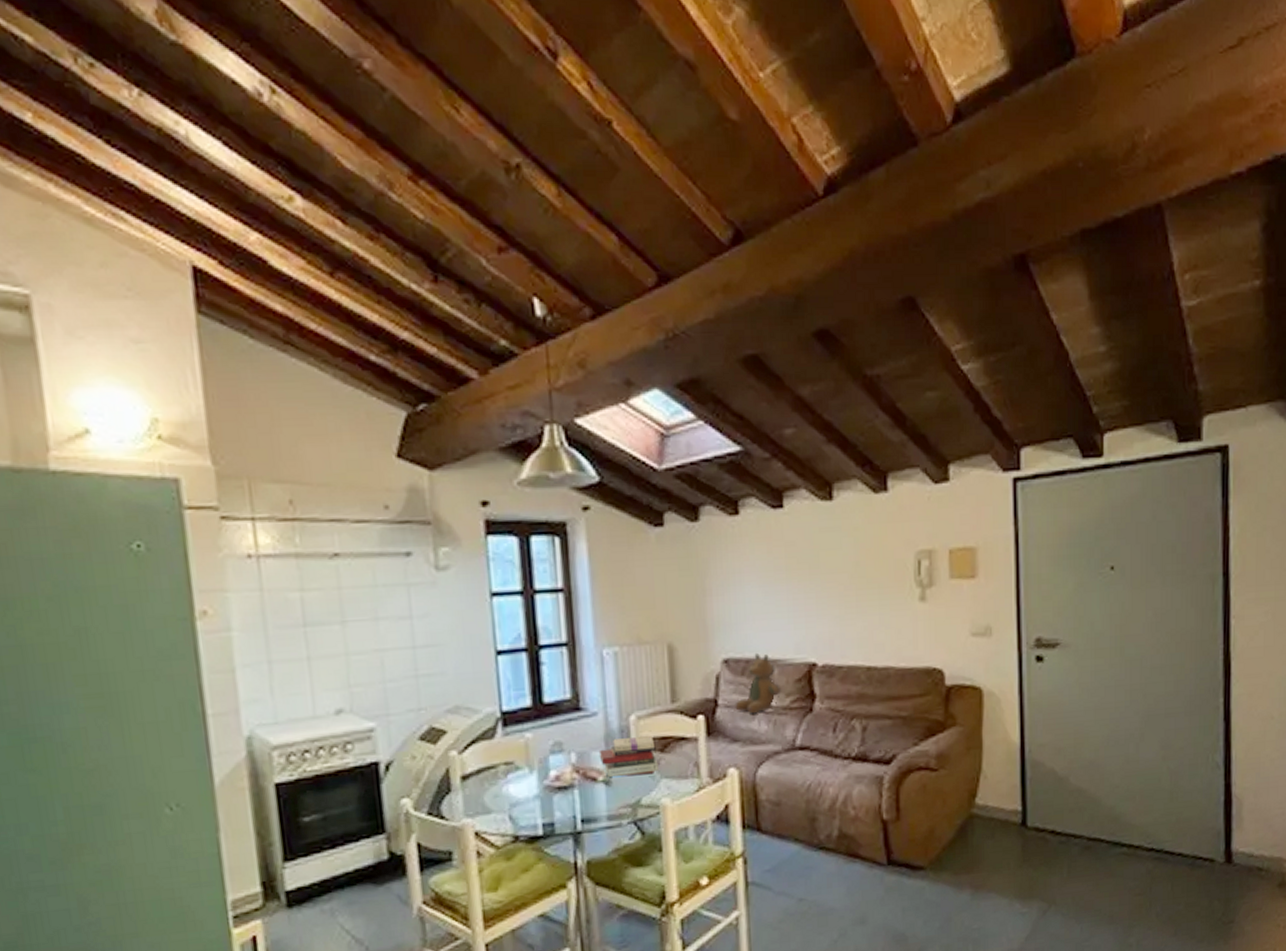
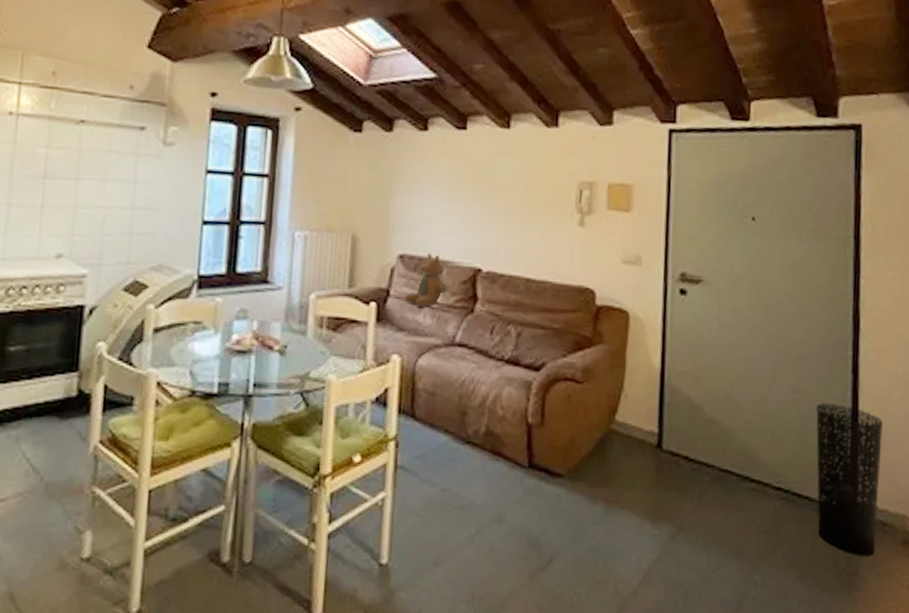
books: present [598,736,659,777] -> none [278,314,330,350]
umbrella stand: none [1186,755,1257,905] -> present [815,402,883,556]

